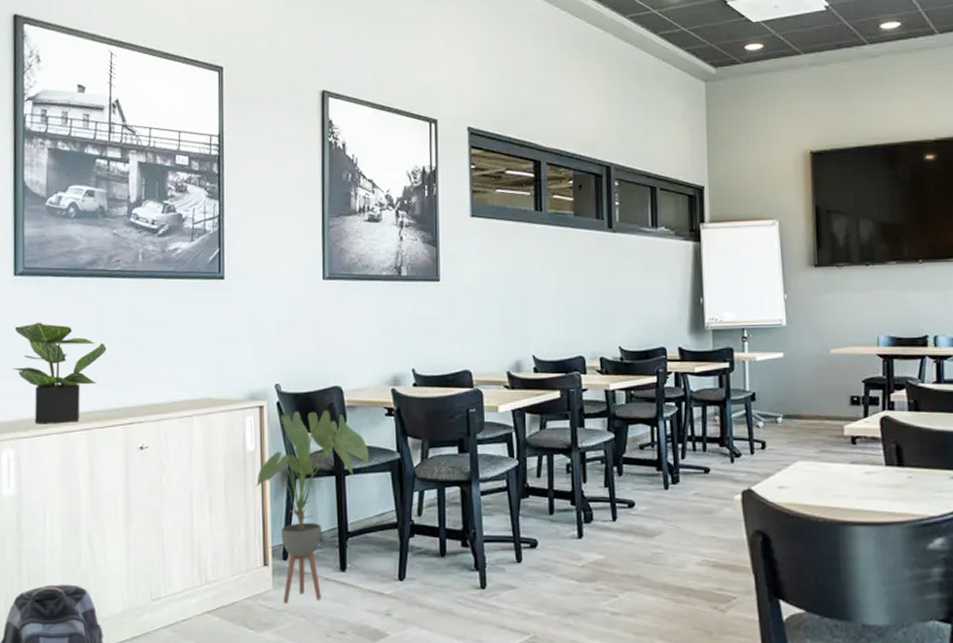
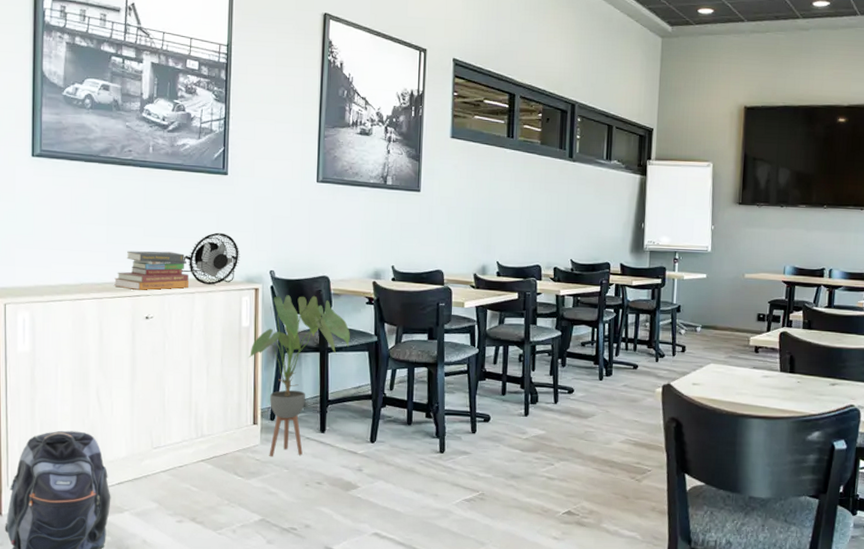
potted plant: present [11,322,106,424] -> none [28,200,117,292]
books: none [105,370,187,418] -> present [114,251,190,291]
desk fan: none [178,345,242,406] -> present [182,232,240,286]

